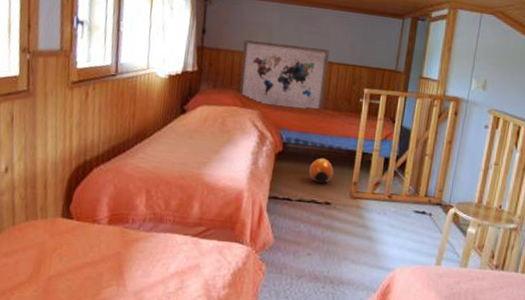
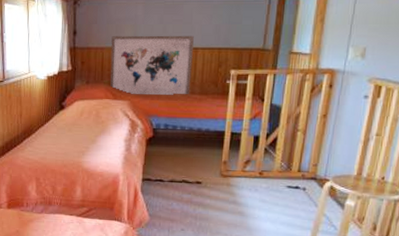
ball: present [309,157,334,183] -> none [179,140,203,164]

